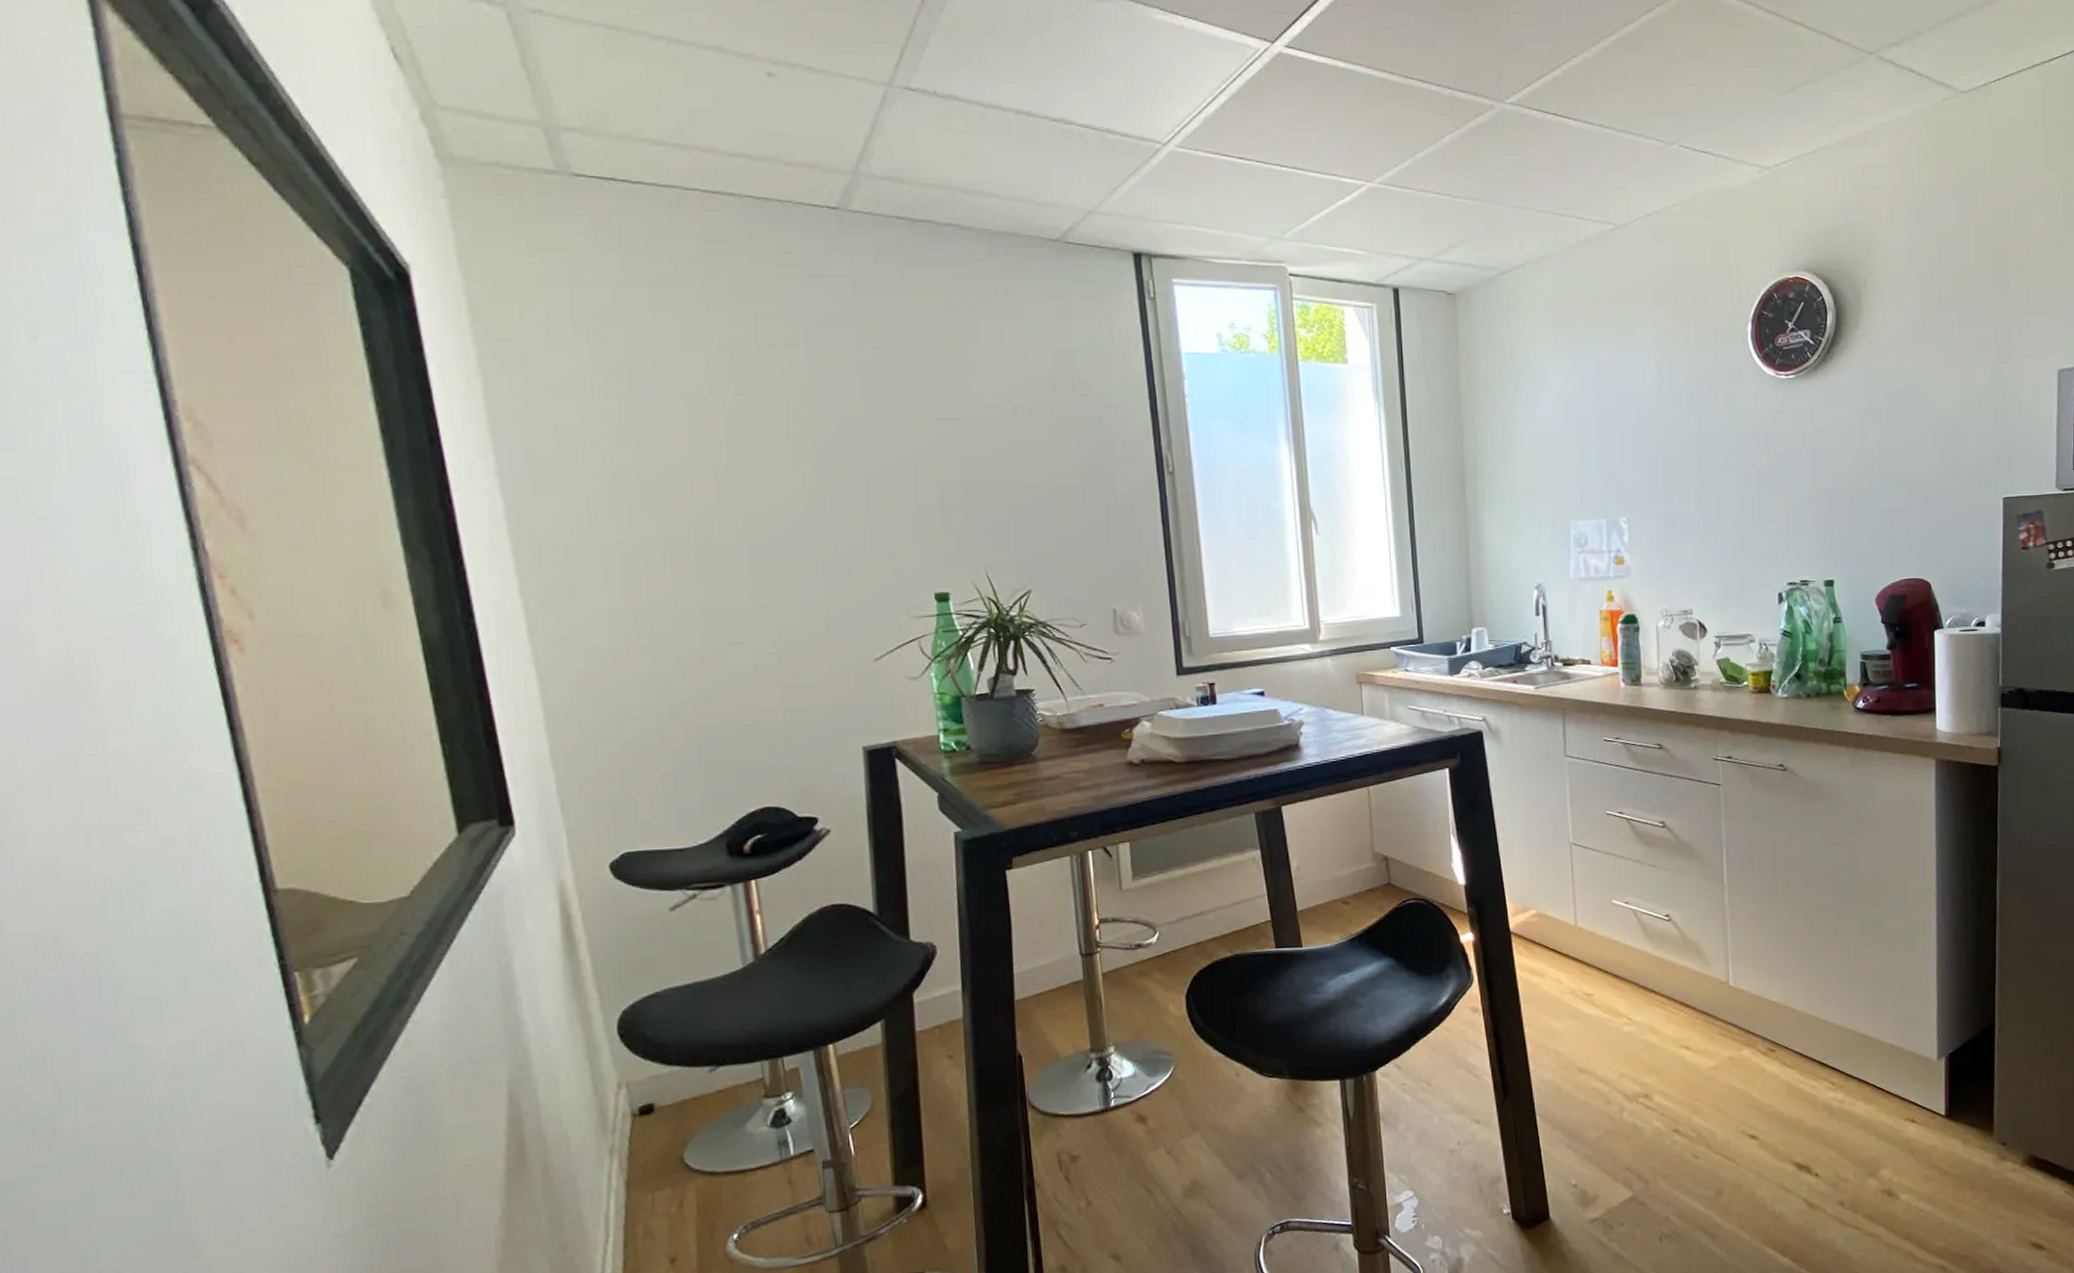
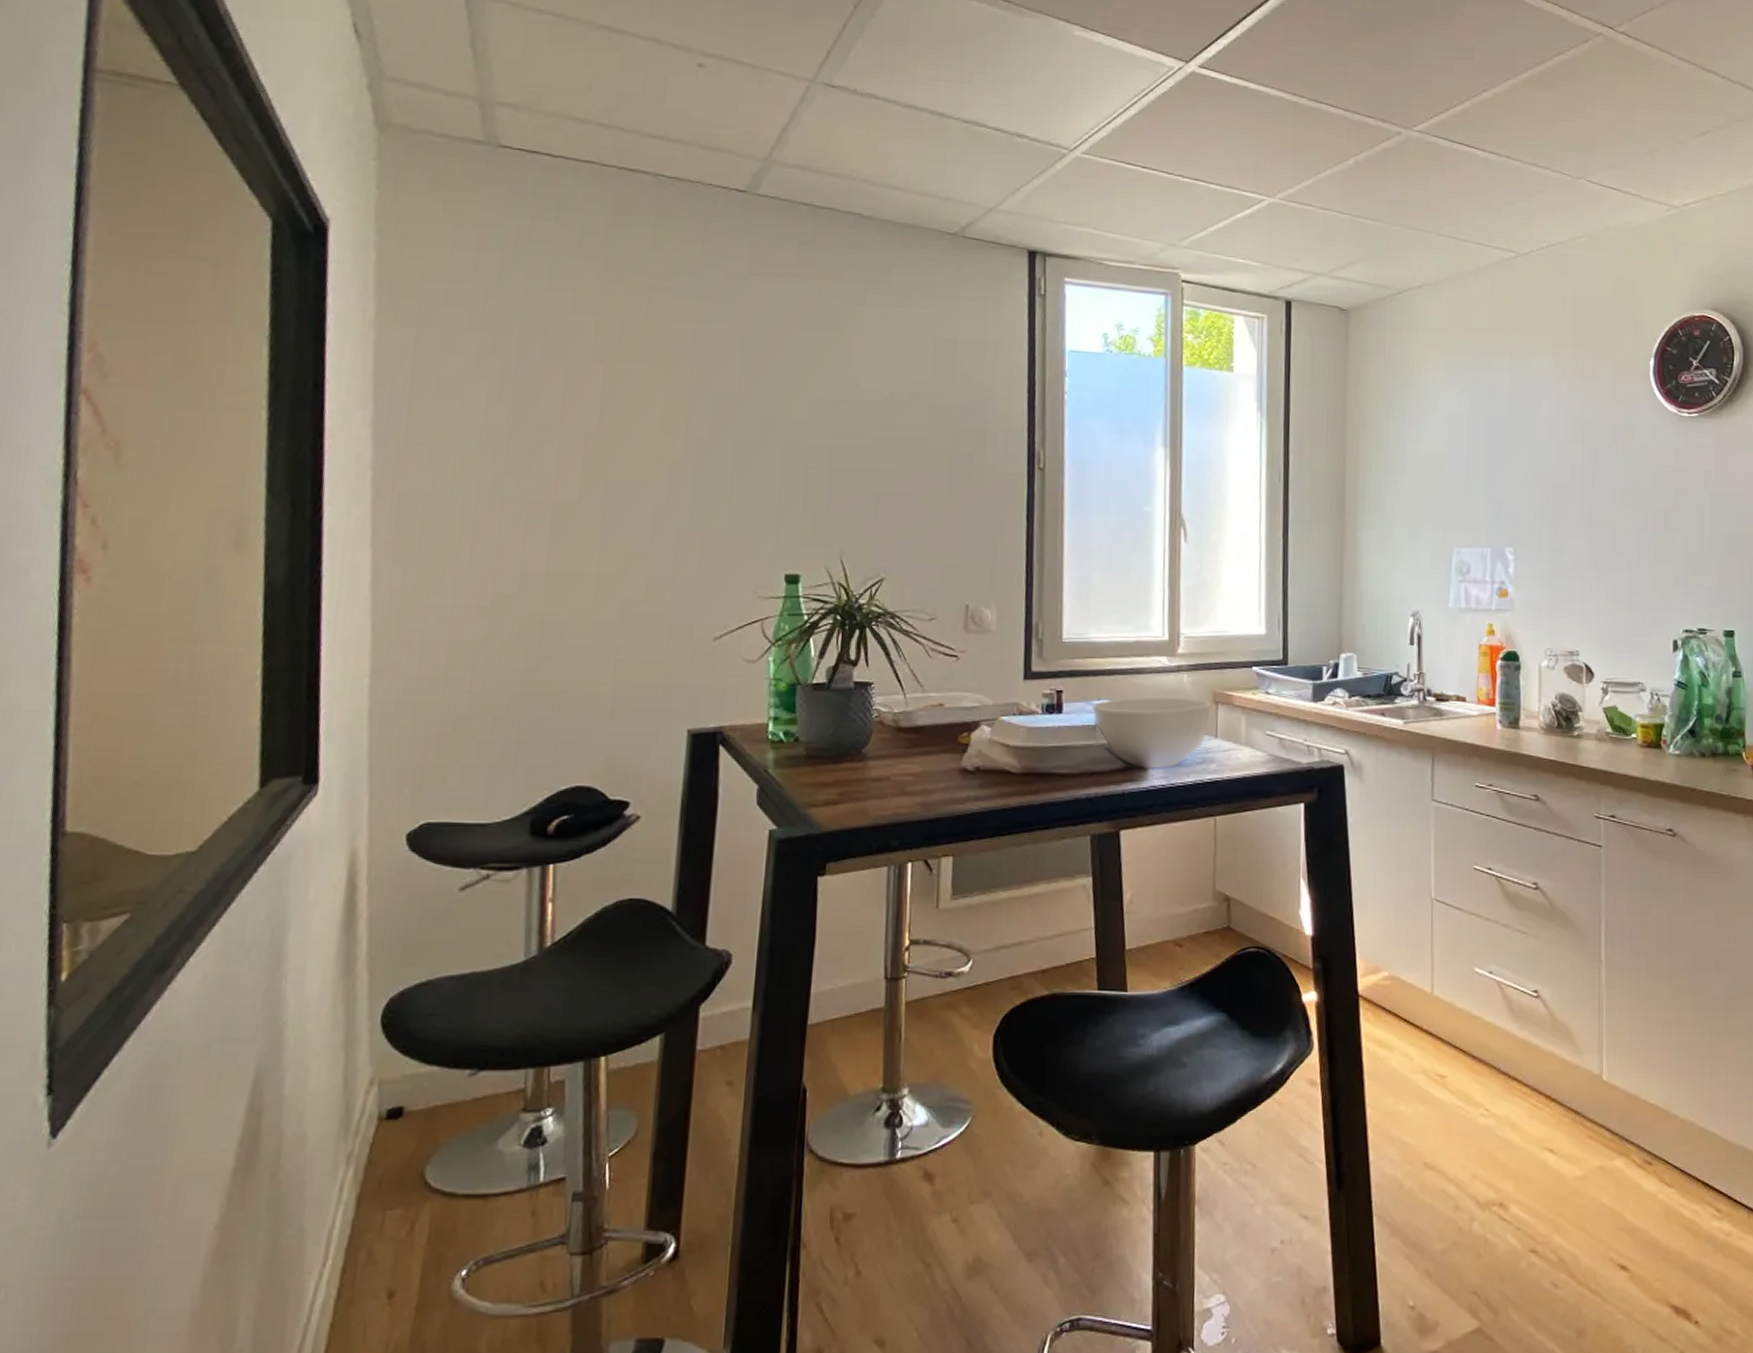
bowl: none [1244,680,1355,750] -> present [1092,697,1211,770]

